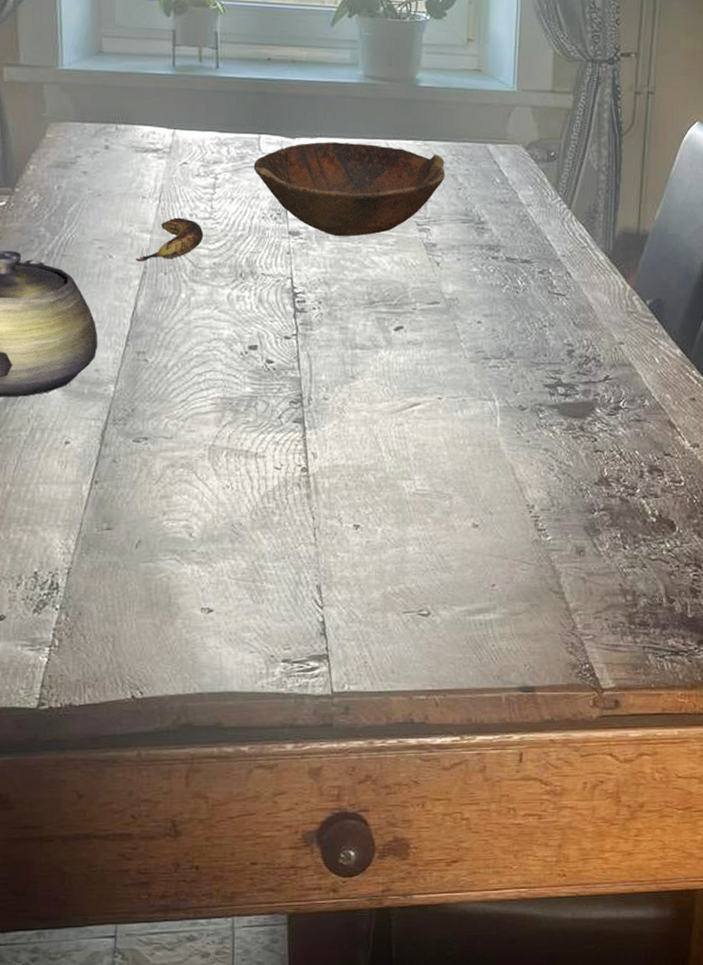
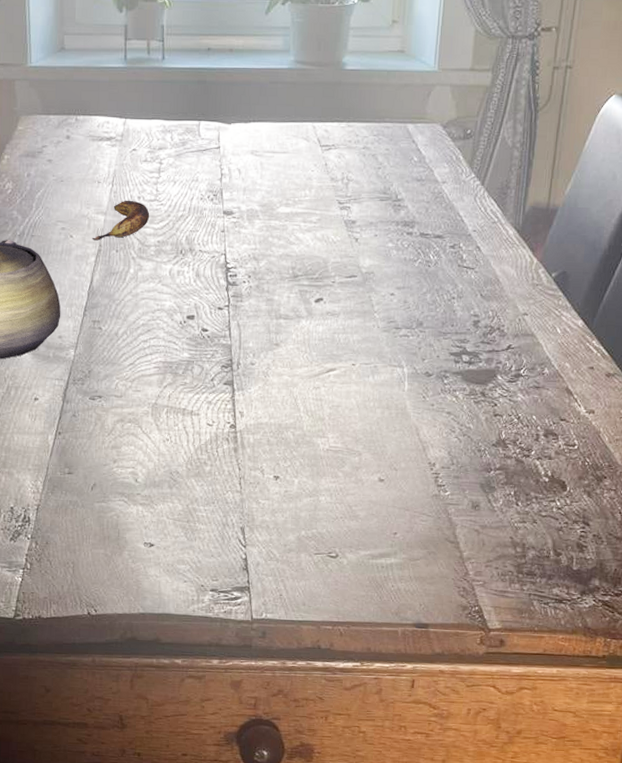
bowl: present [253,142,445,237] -> none [193,126,367,216]

